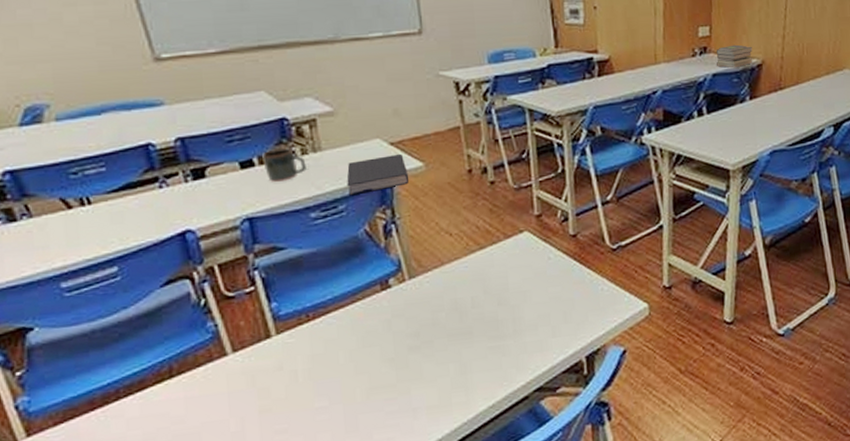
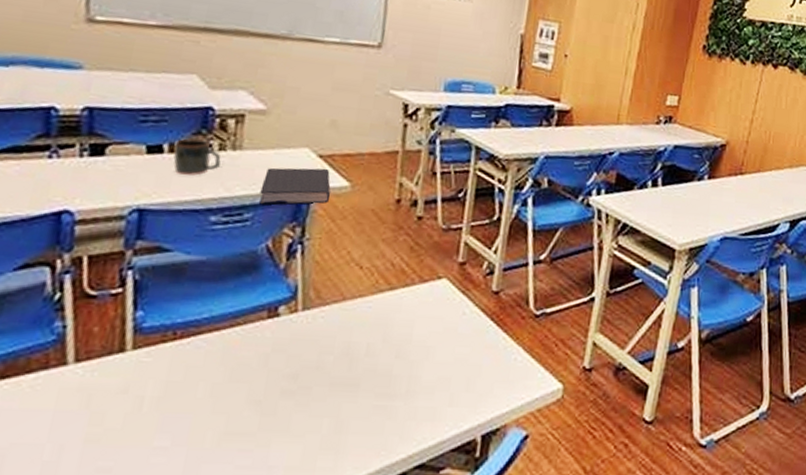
books: present [716,44,753,68] -> none [680,119,719,144]

